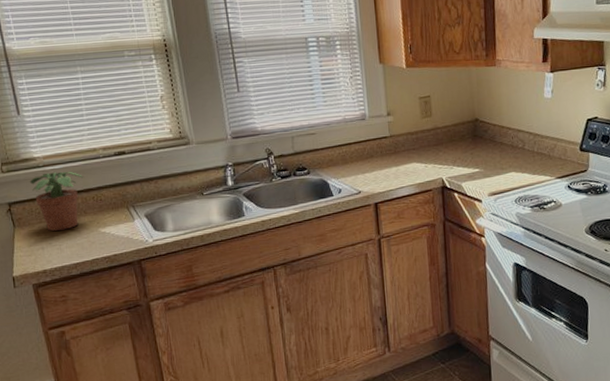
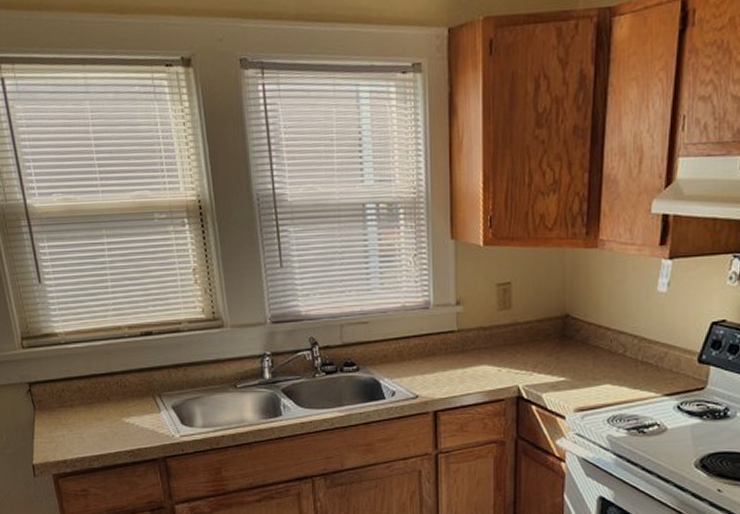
potted plant: present [29,171,84,231] -> none [50,350,108,417]

